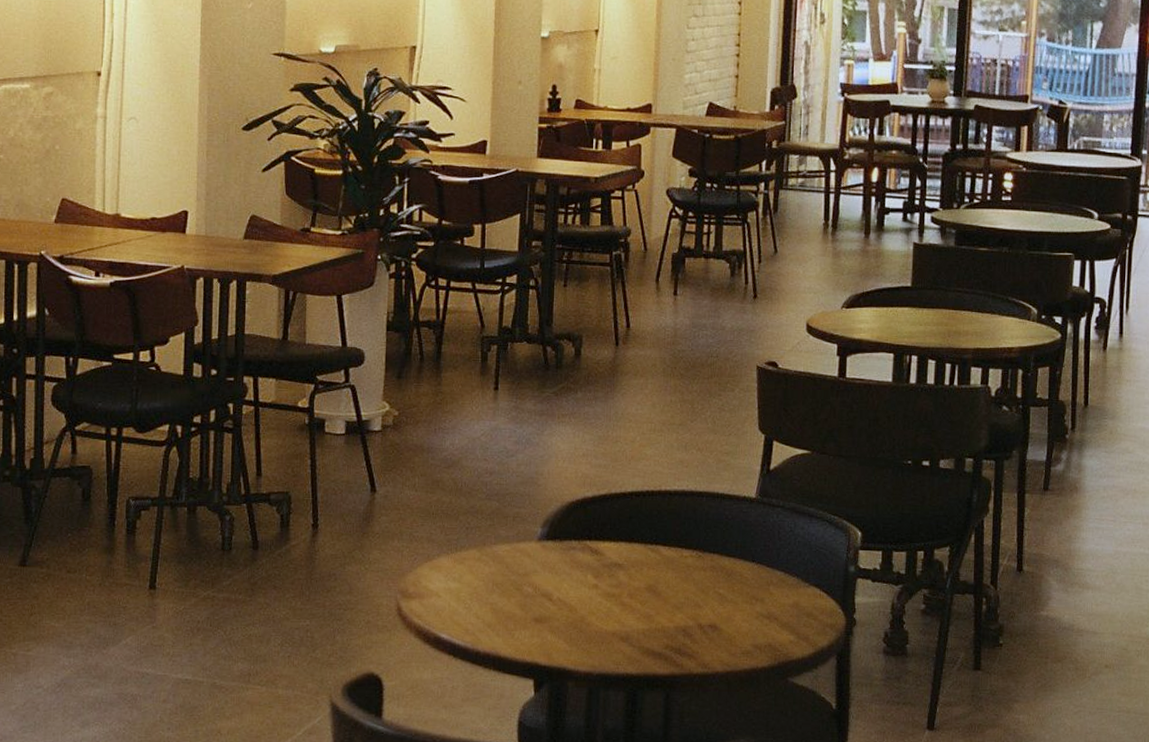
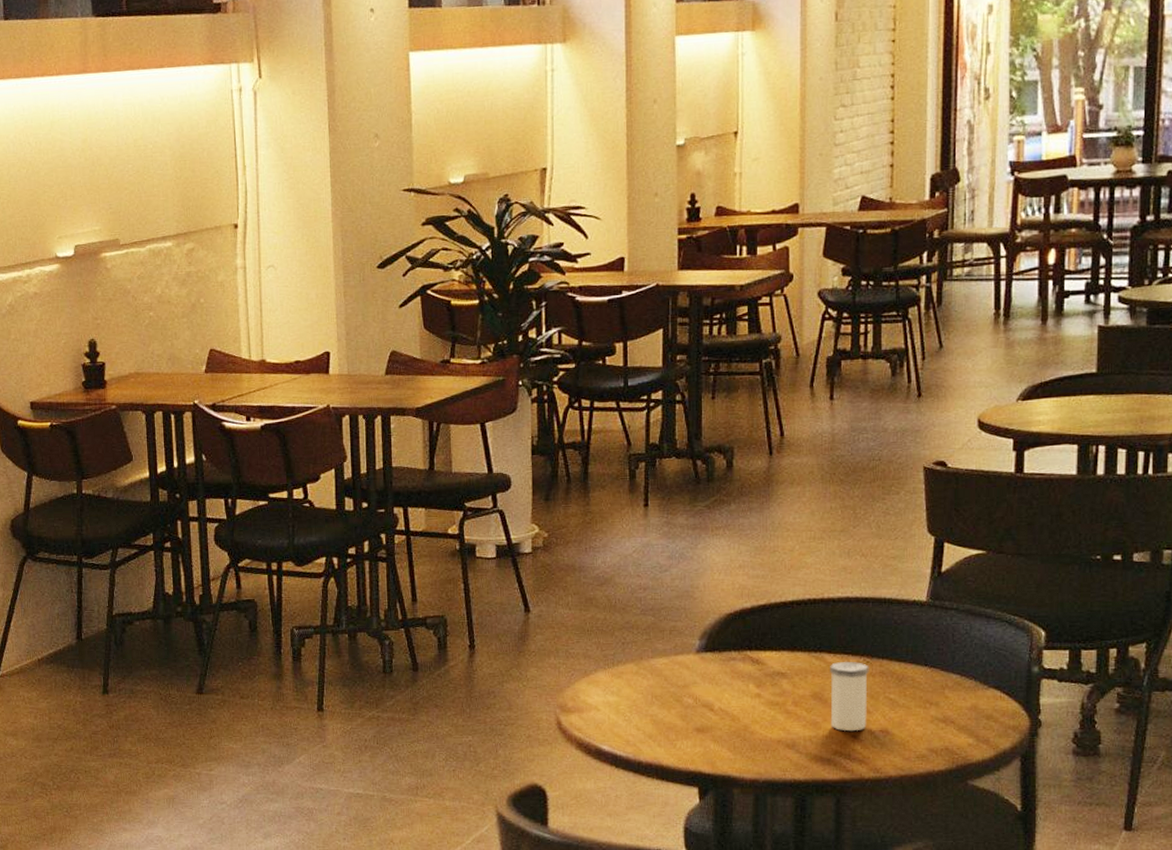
salt shaker: none [663,554,701,626] -> present [830,661,869,732]

